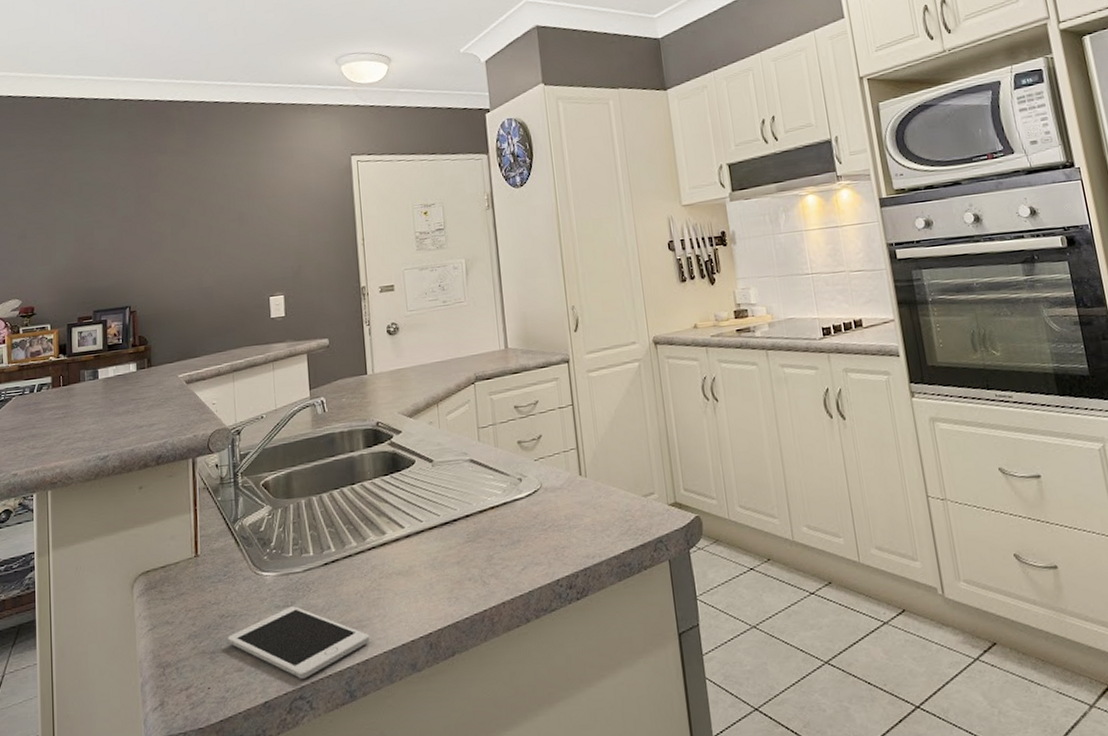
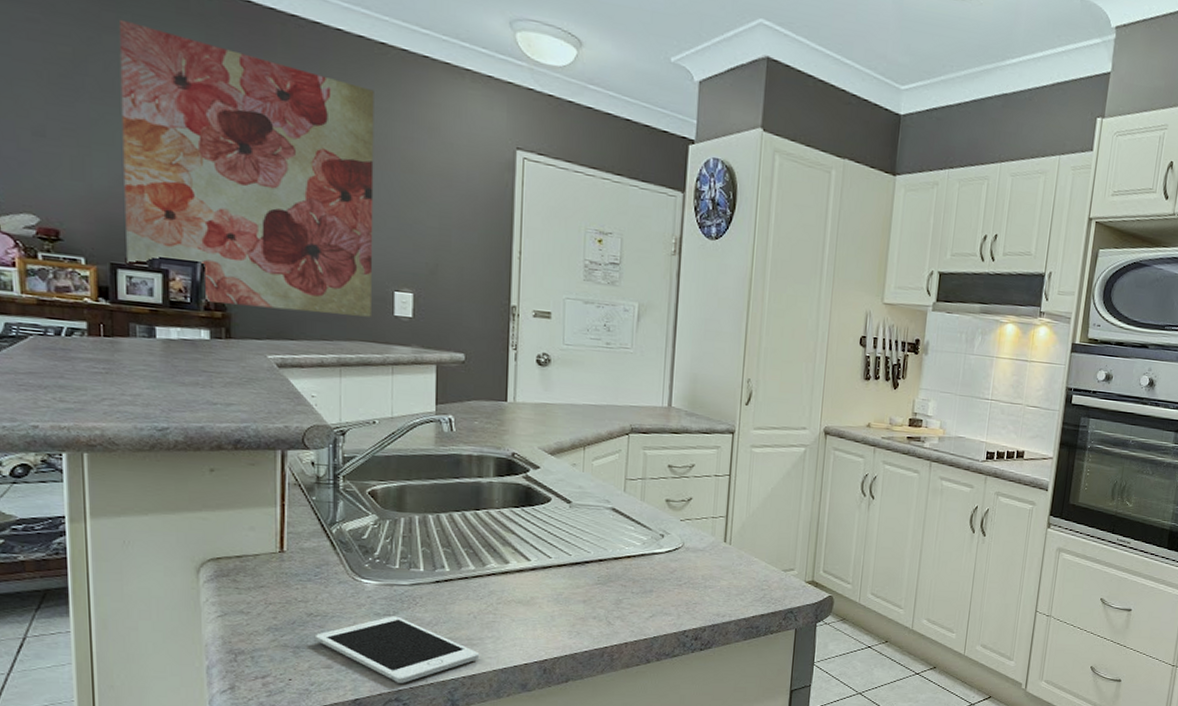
wall art: none [73,138,253,339] -> present [118,19,374,317]

